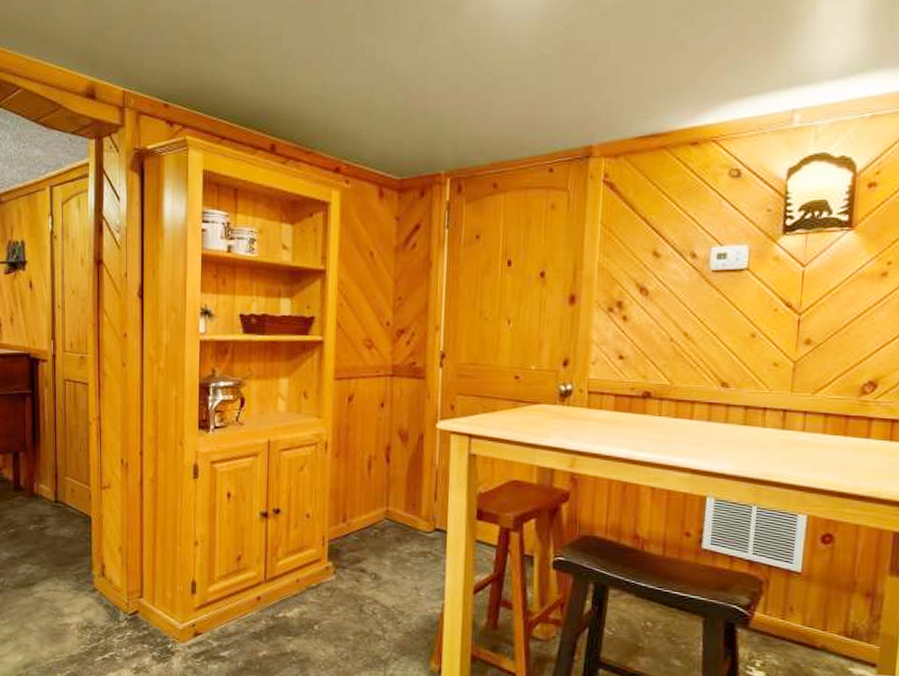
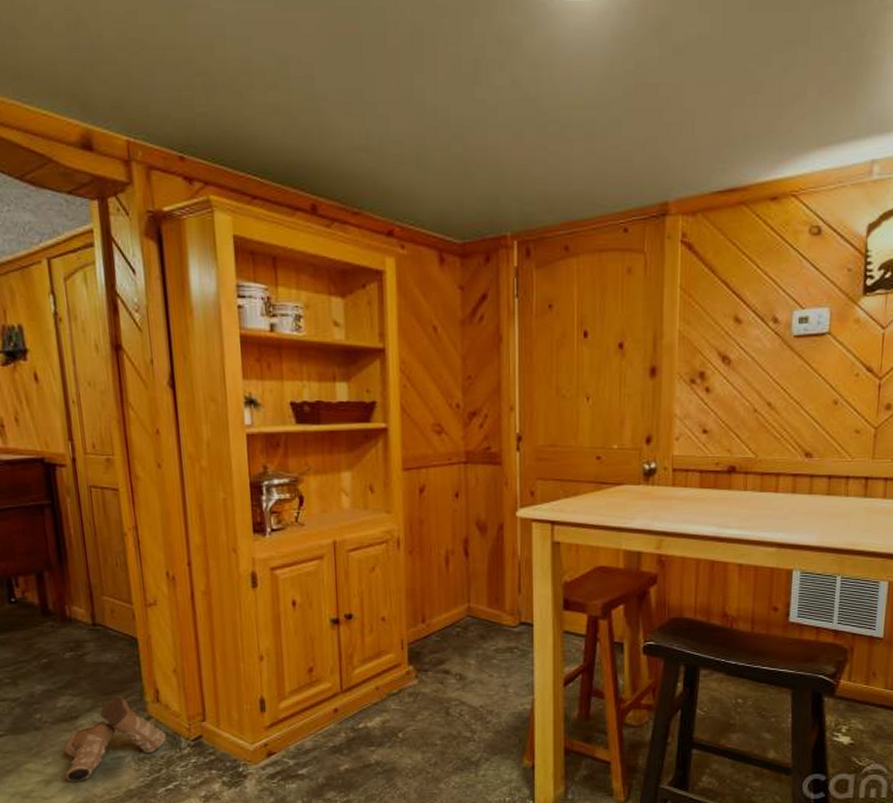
boots: none [19,567,108,644] -> present [64,695,166,782]

